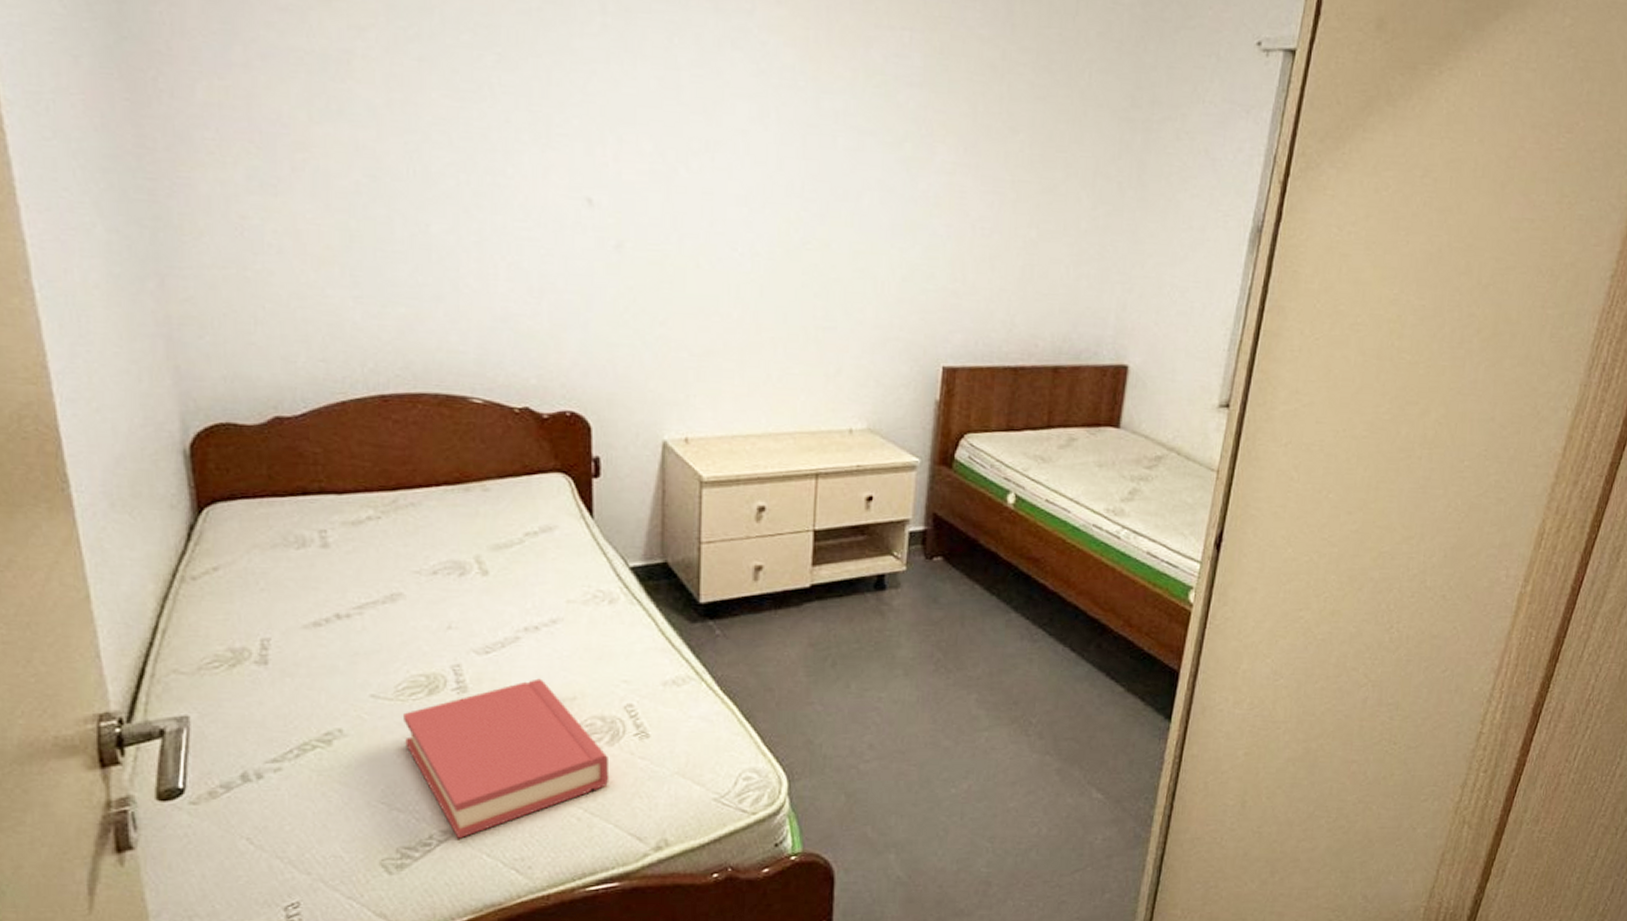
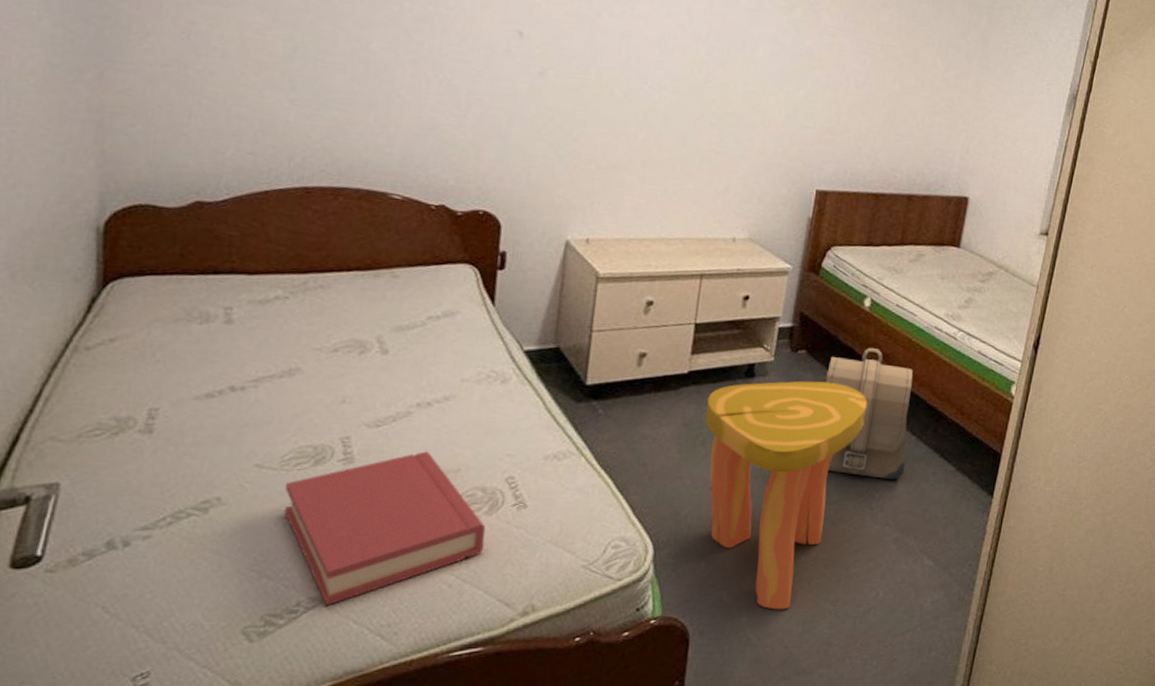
stool: none [834,592,1018,847] -> present [705,381,868,610]
backpack: none [966,551,1070,703] -> present [824,347,913,479]

